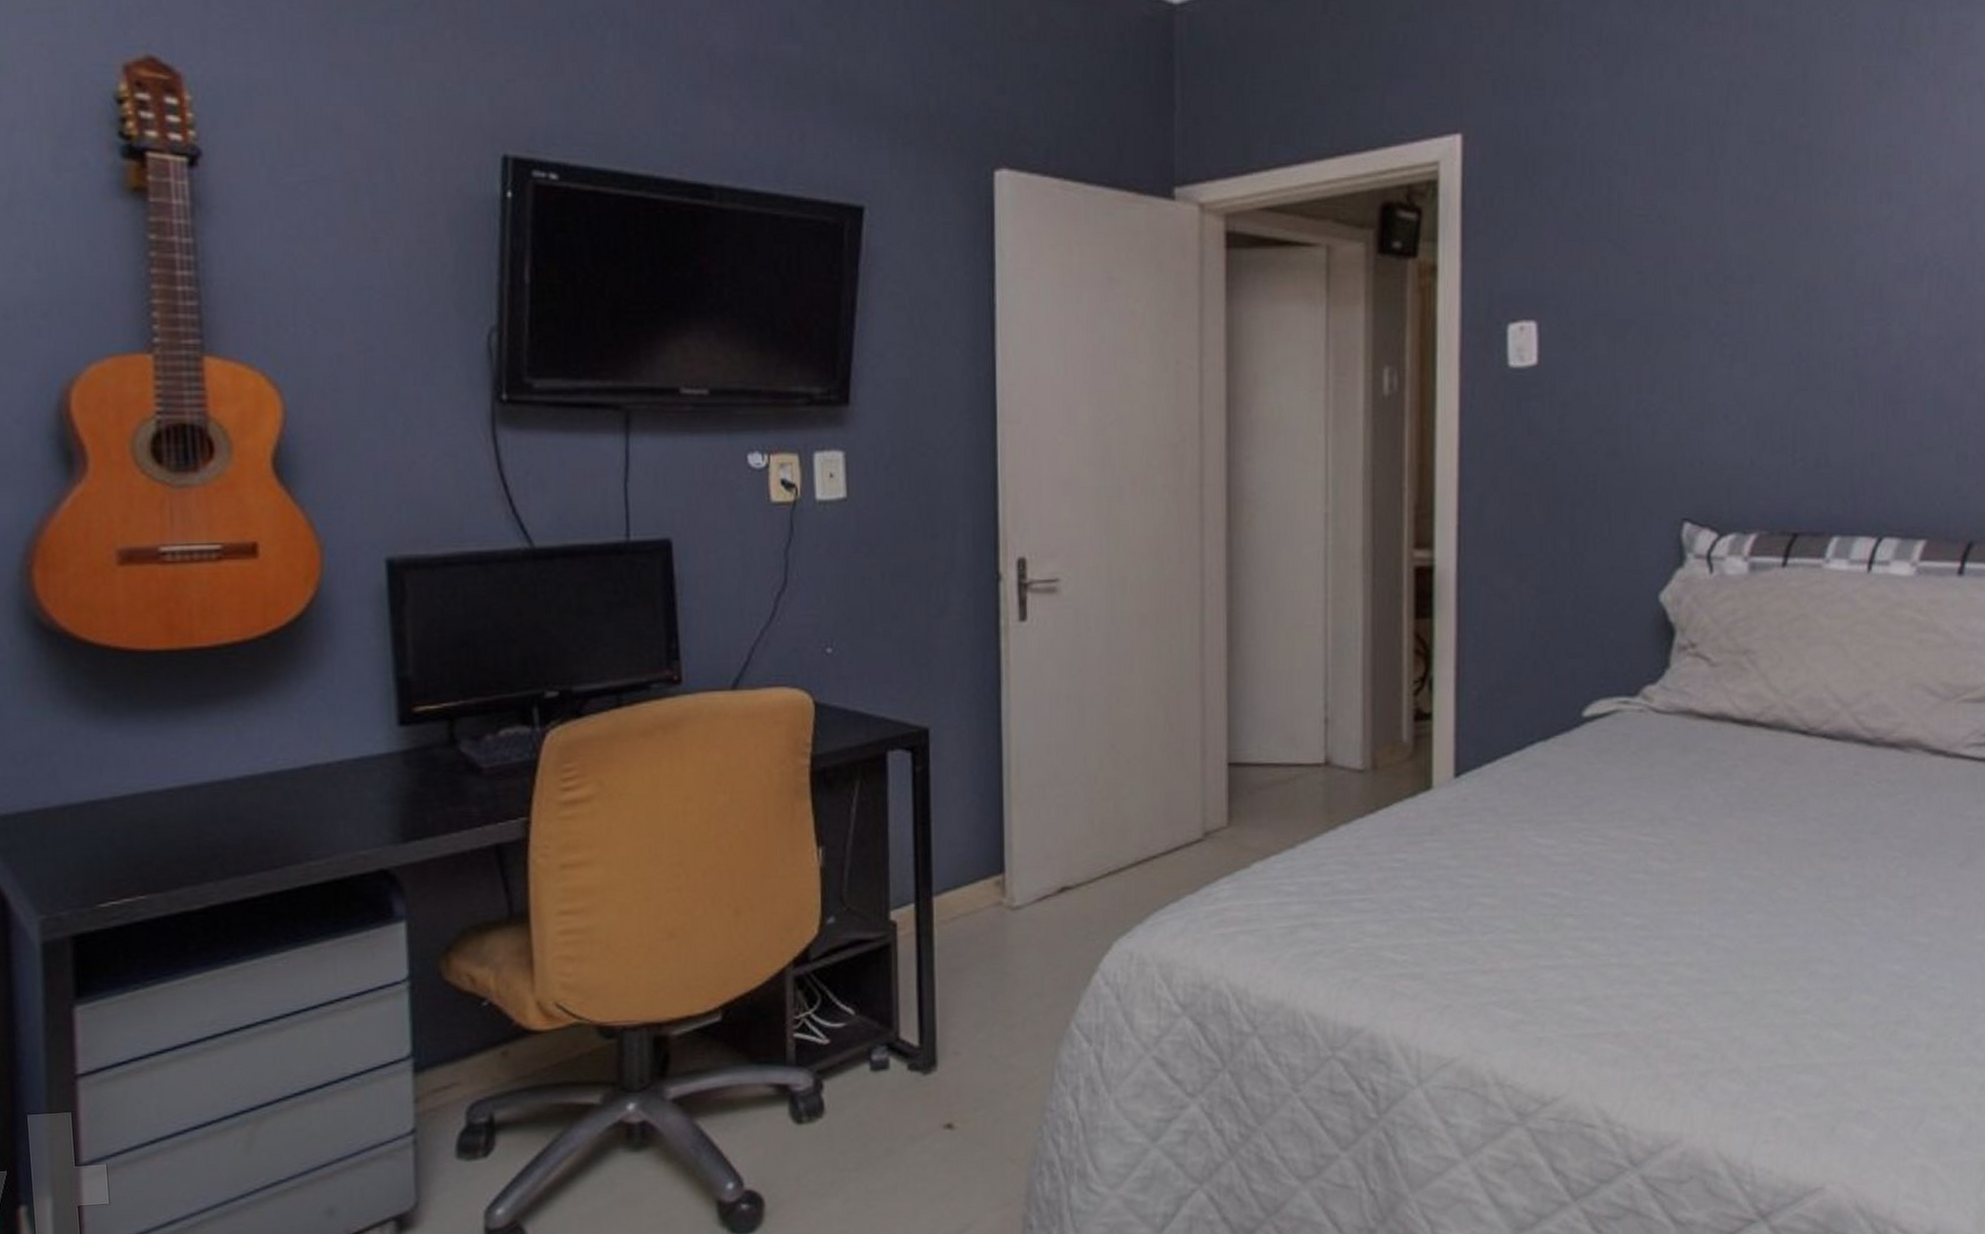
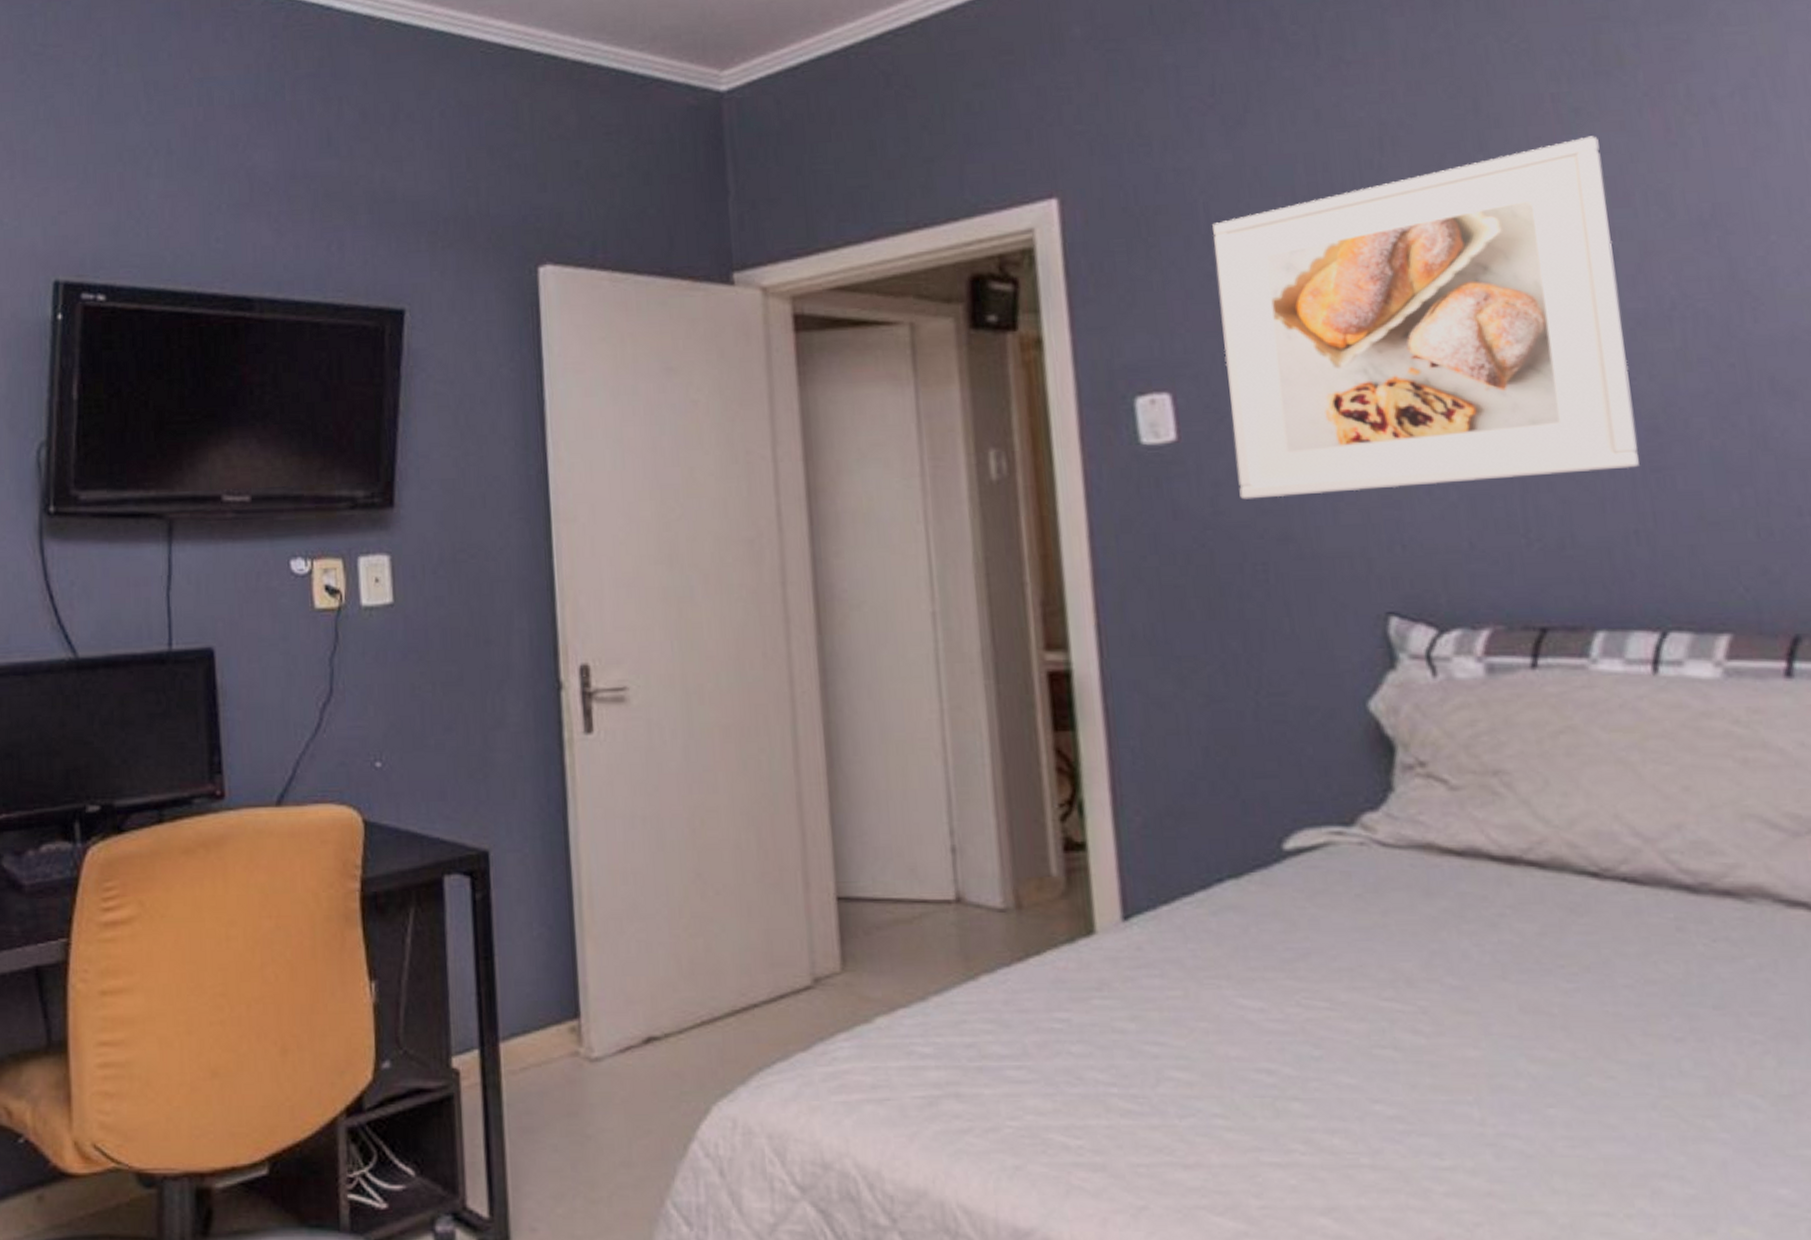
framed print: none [1582,108,1892,419] -> present [1212,136,1639,500]

